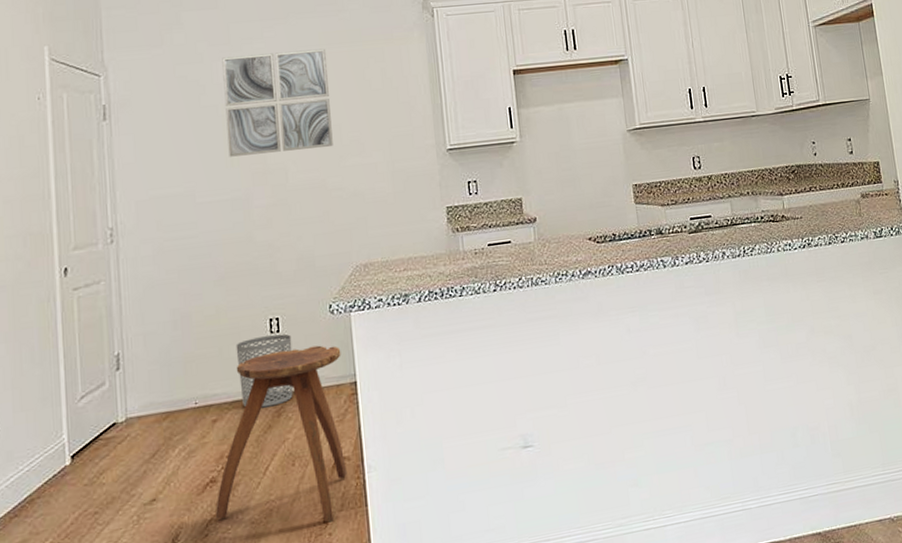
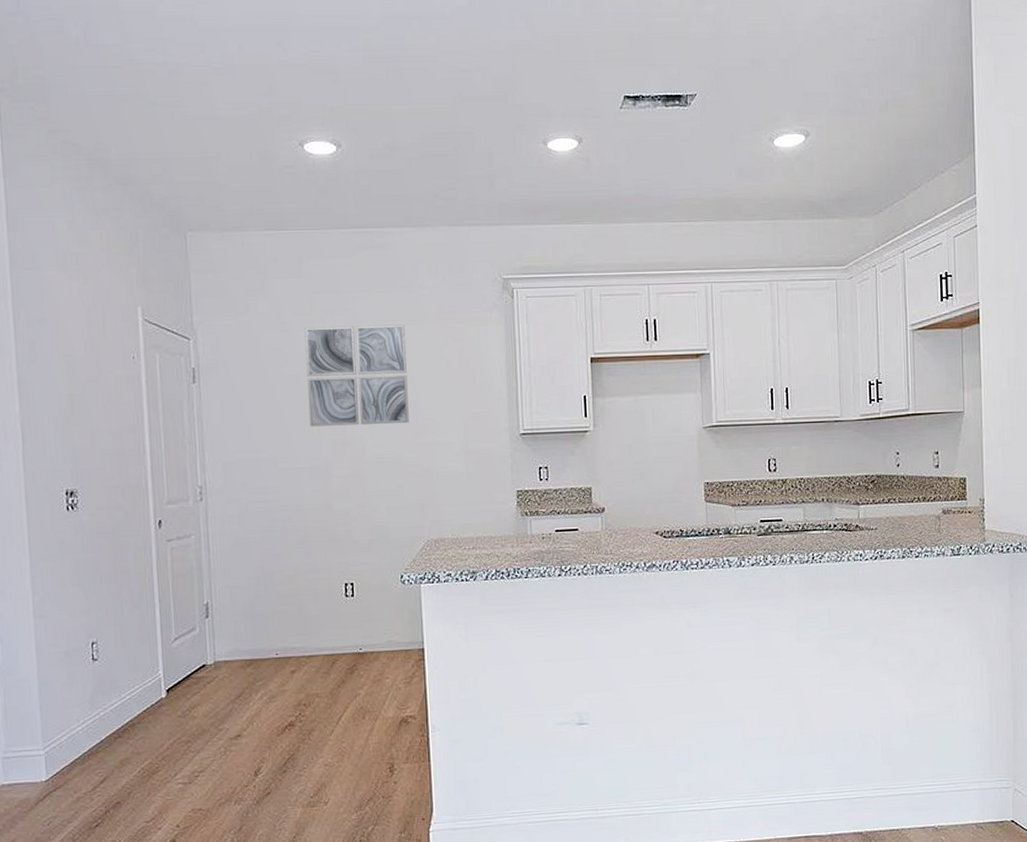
stool: present [215,345,347,523] -> none [293,612,413,772]
waste bin: present [235,334,293,408] -> none [313,598,365,664]

